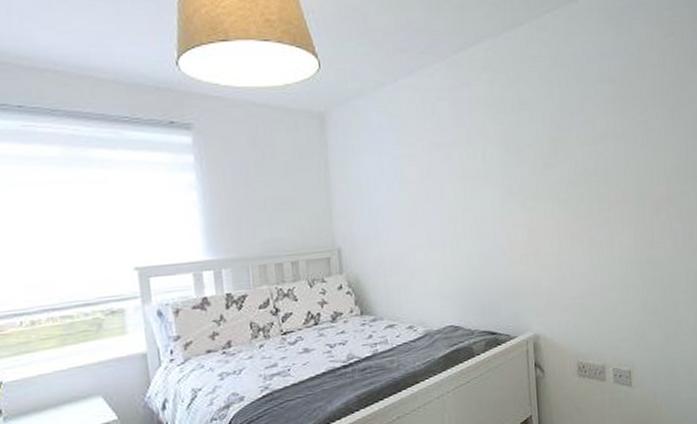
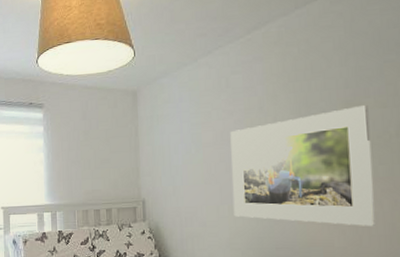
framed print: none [437,141,577,265] -> present [230,104,375,226]

